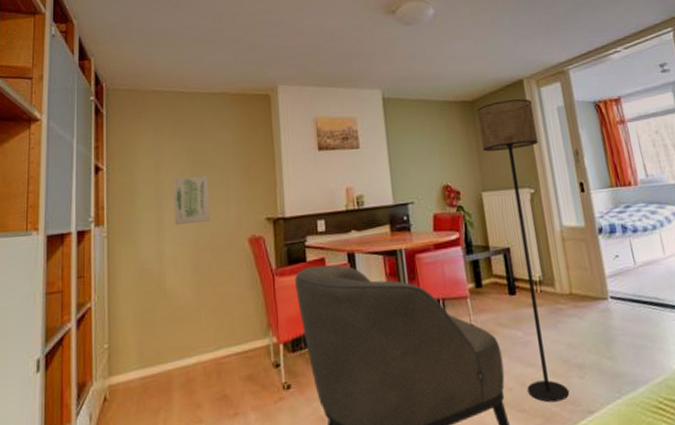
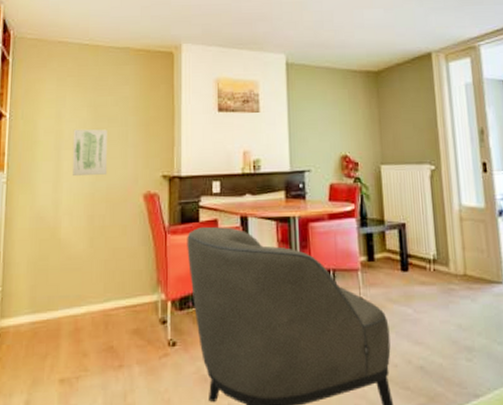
floor lamp: present [477,99,570,403] -> none [382,73,456,383]

